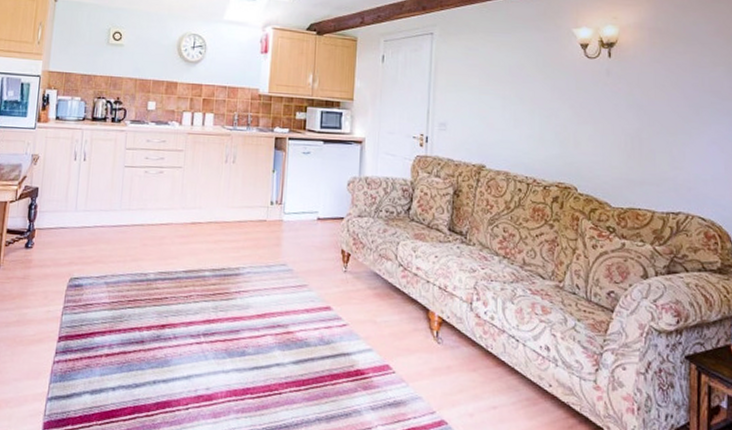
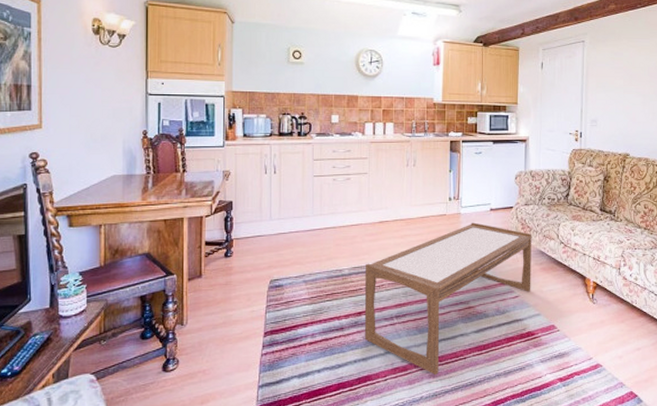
coffee table: none [166,232,365,410] -> present [364,222,531,375]

